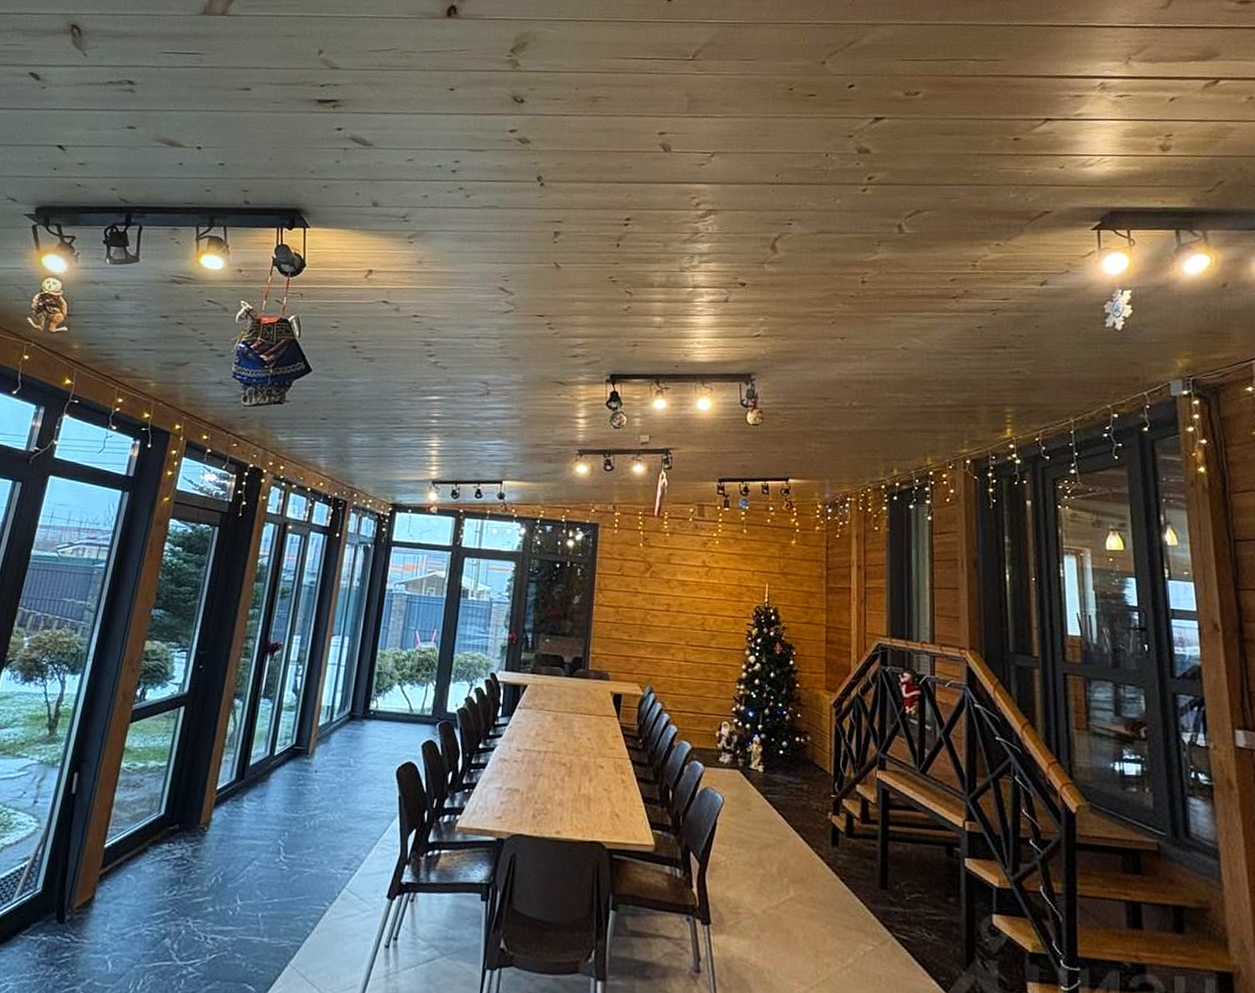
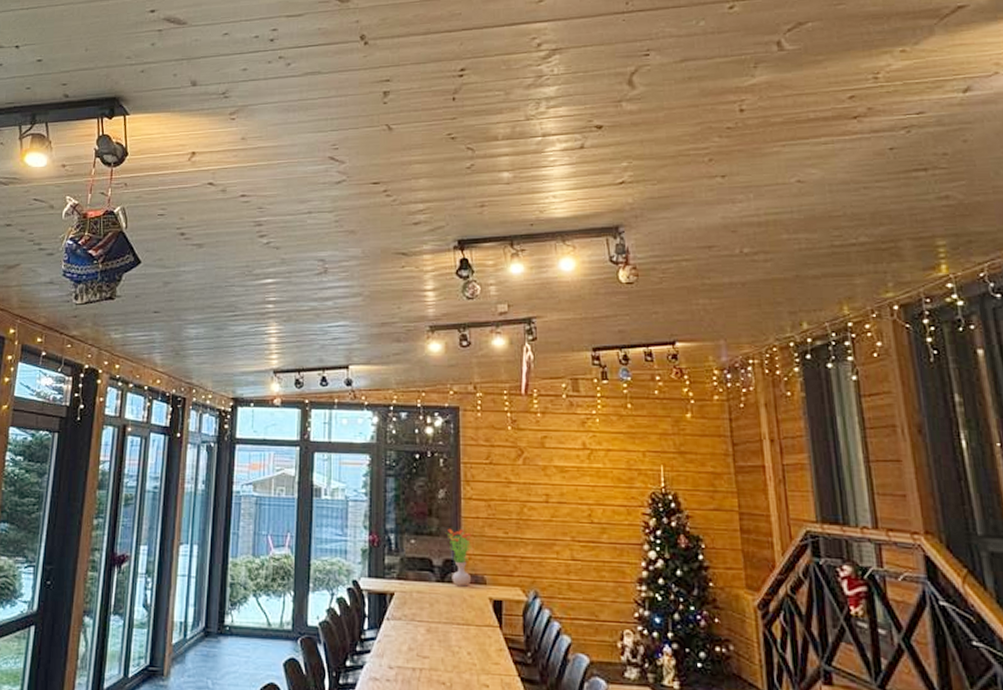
flower arrangement: none [577,630,599,682] -> present [445,528,472,587]

